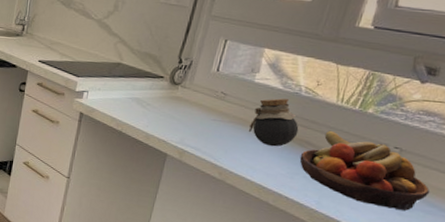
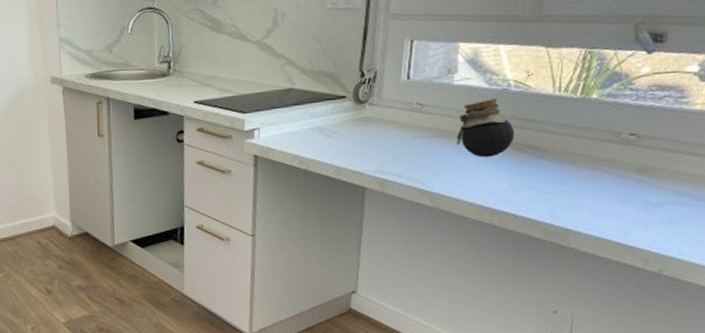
fruit bowl: present [299,130,430,211] -> none [522,127,680,207]

